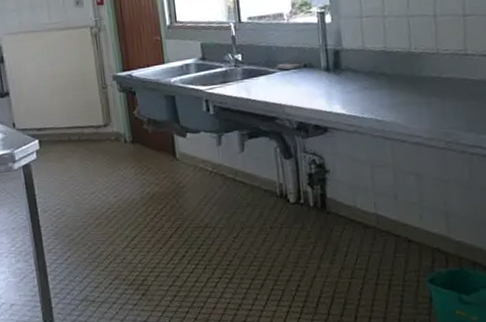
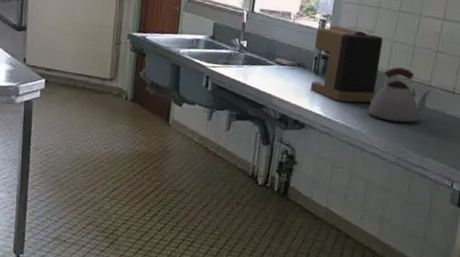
coffee maker: none [317,10,402,95] -> present [310,25,383,103]
kettle: none [398,42,471,104] -> present [368,67,433,123]

